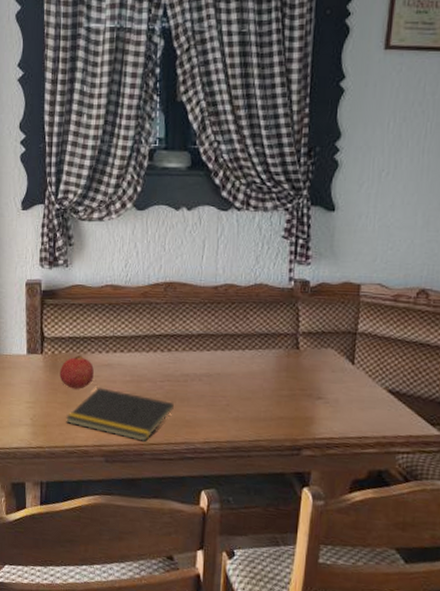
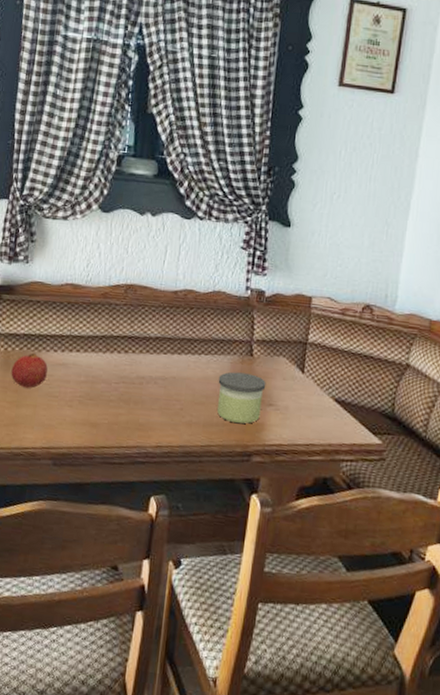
notepad: present [66,387,174,442] -> none [14,387,128,445]
candle: none [264,366,314,418] -> present [217,372,266,424]

